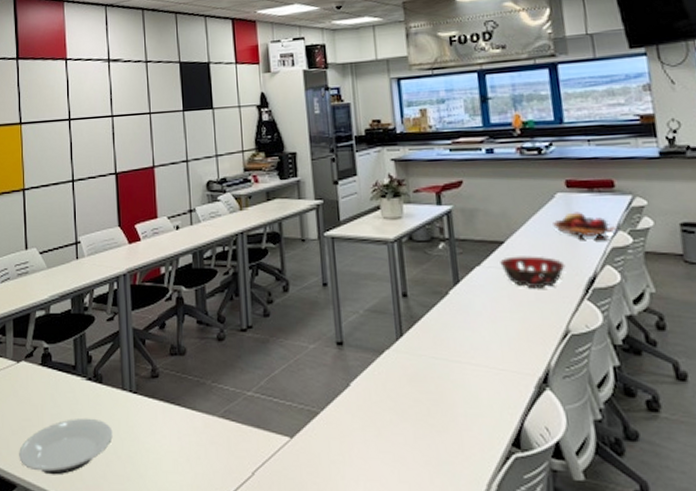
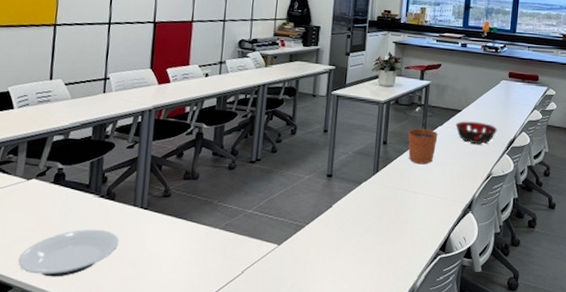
plant pot: none [434,257,478,322] -> present [408,118,438,165]
fruit basket: present [553,212,617,240] -> none [495,94,534,115]

